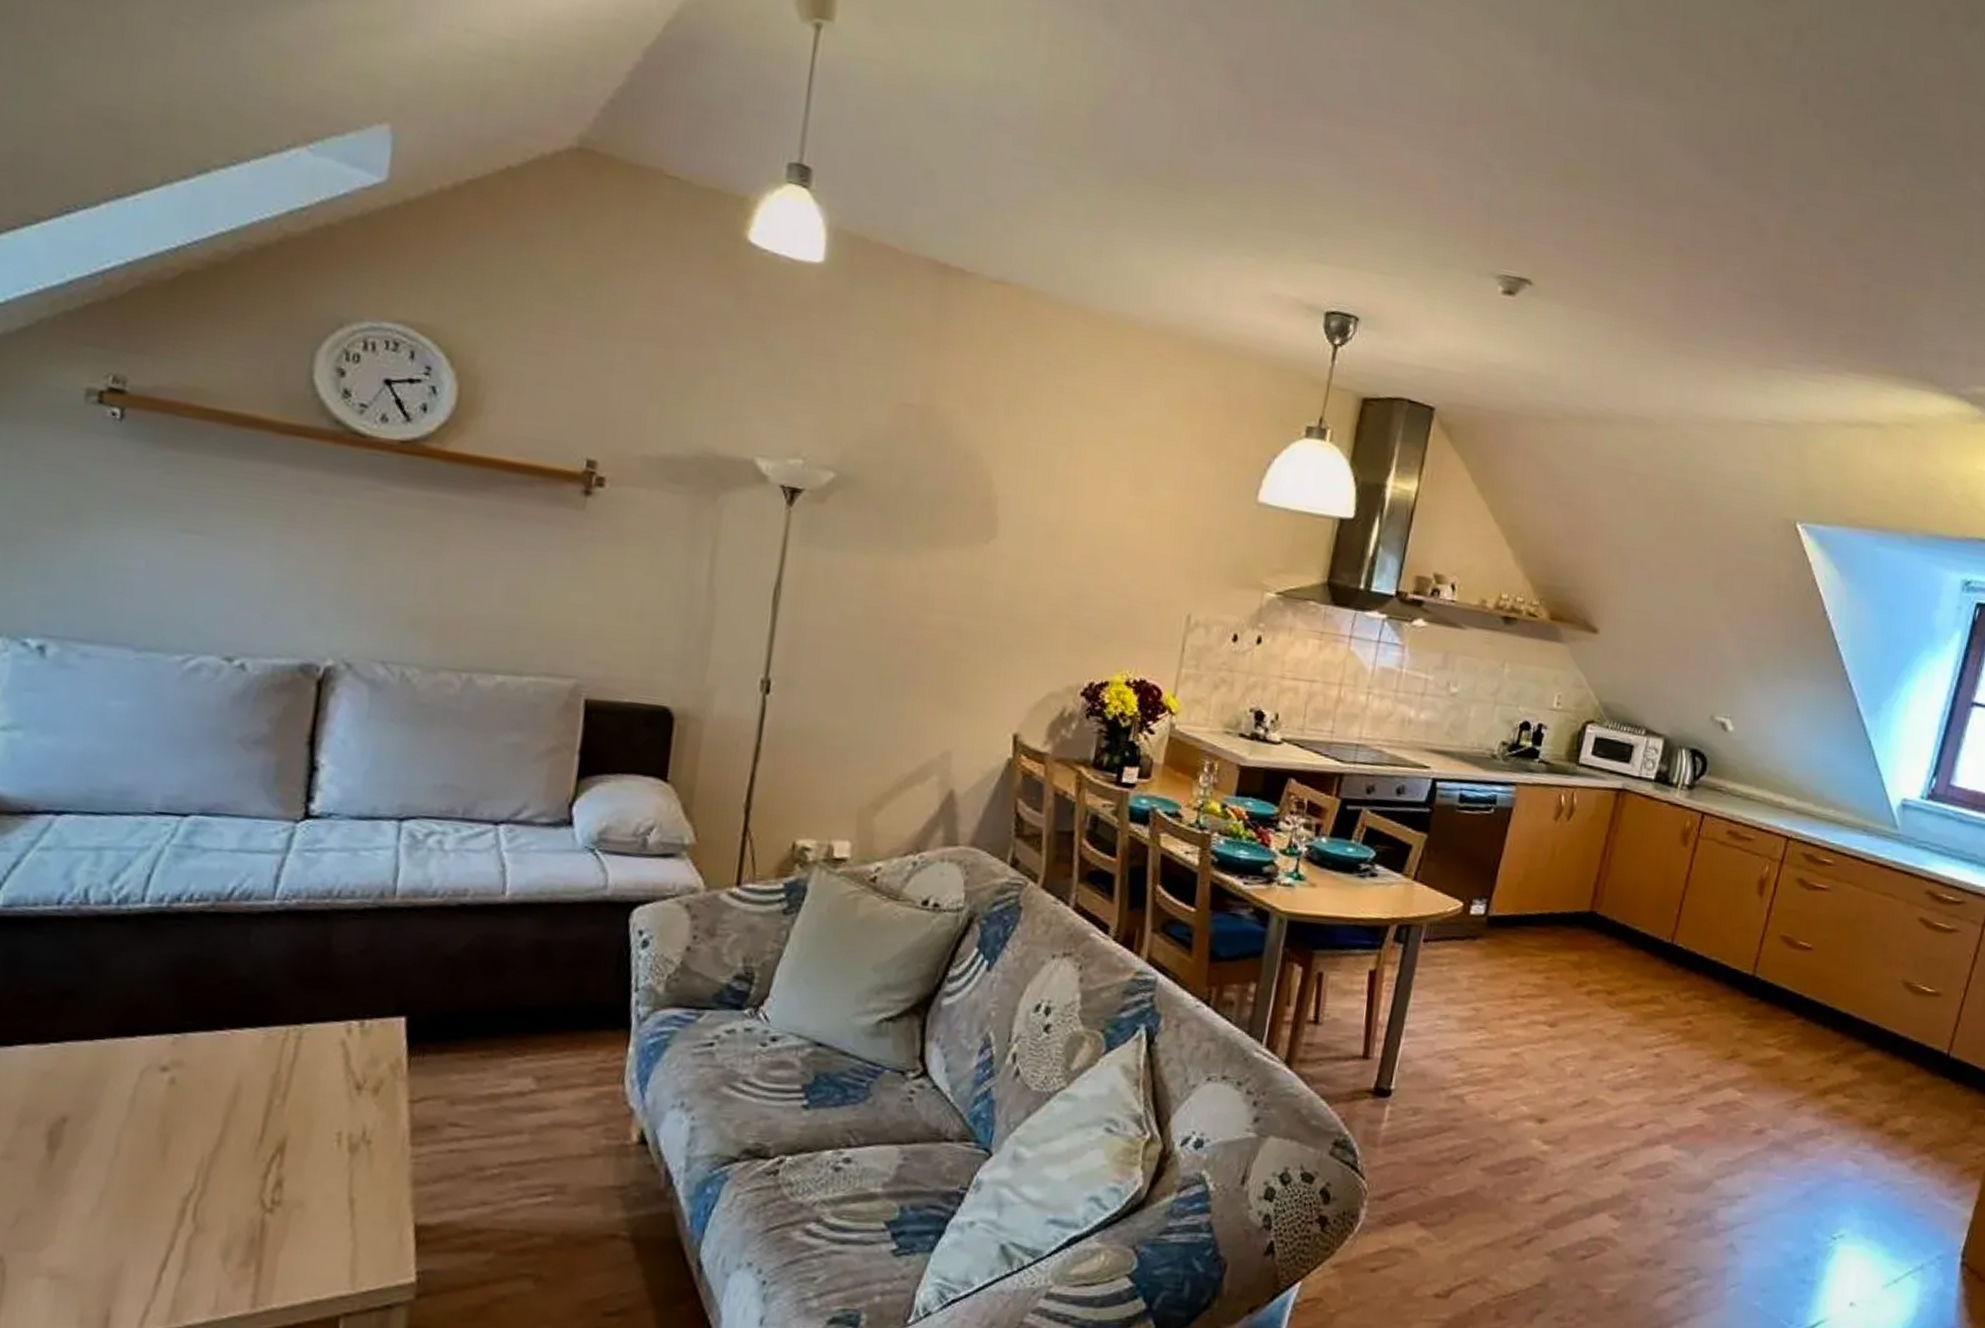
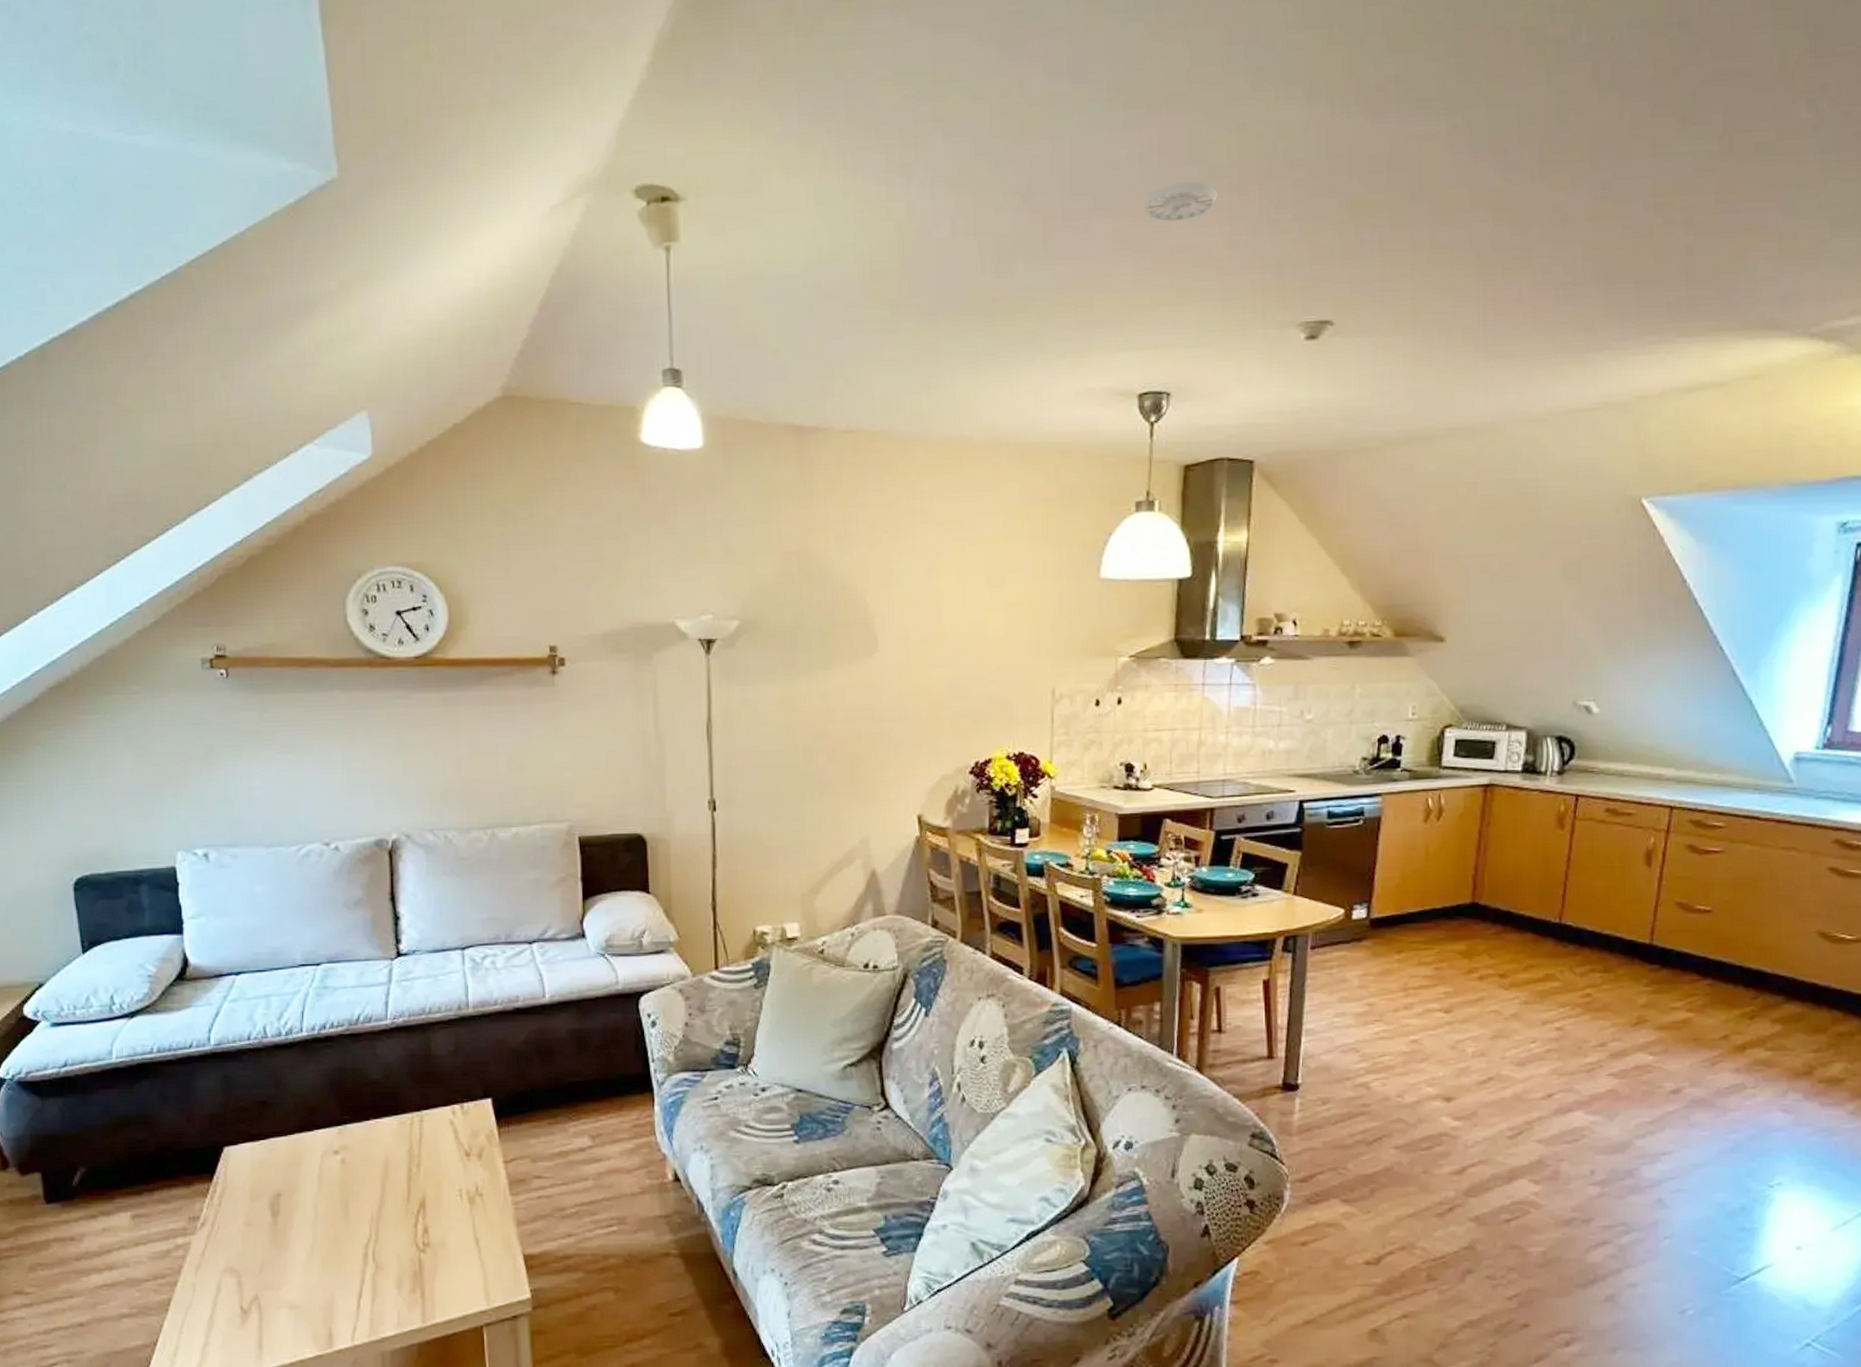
smoke detector: none [1359,100,1435,142] -> present [1145,182,1217,222]

